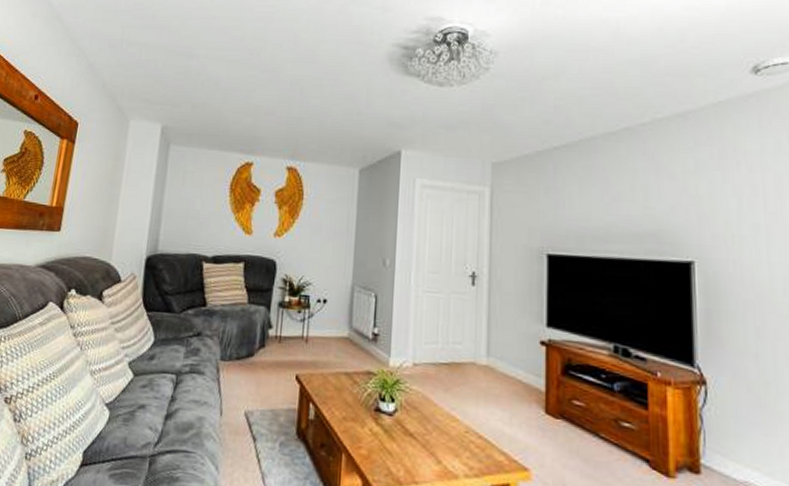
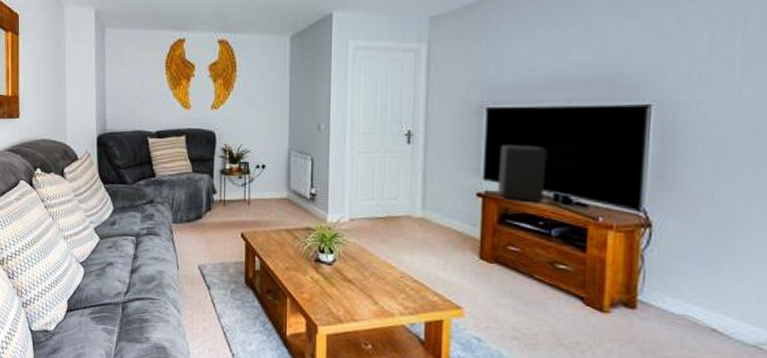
speaker: none [561,292,605,355] -> present [498,145,547,203]

